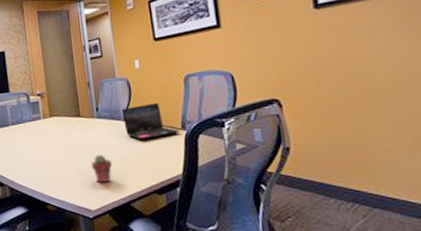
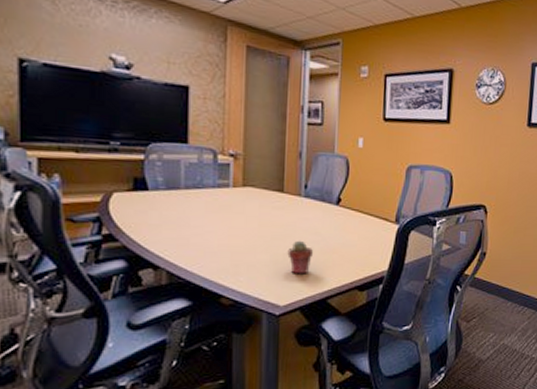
laptop: present [121,102,181,140] -> none [334,189,394,229]

